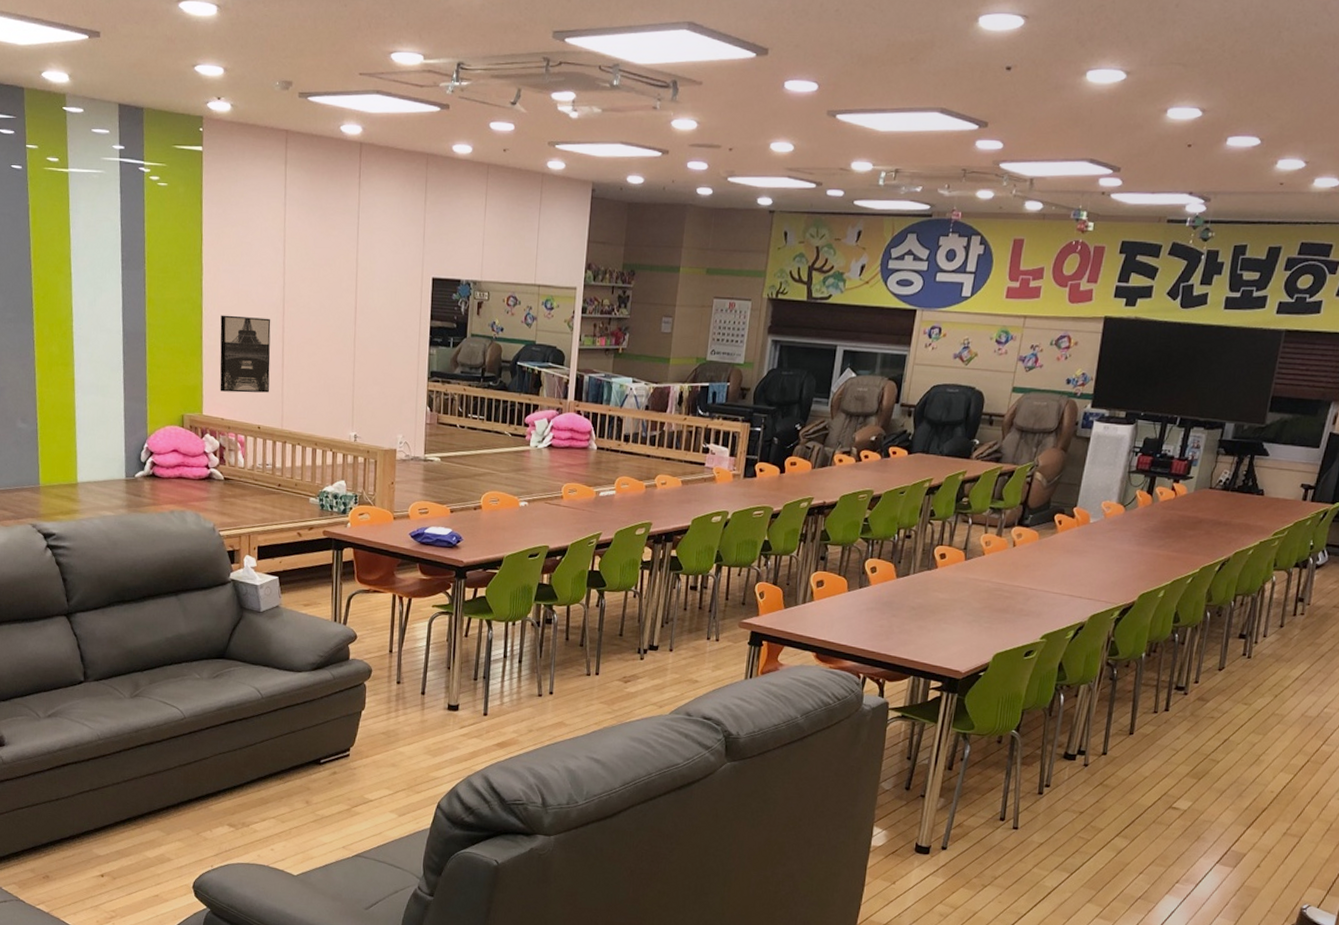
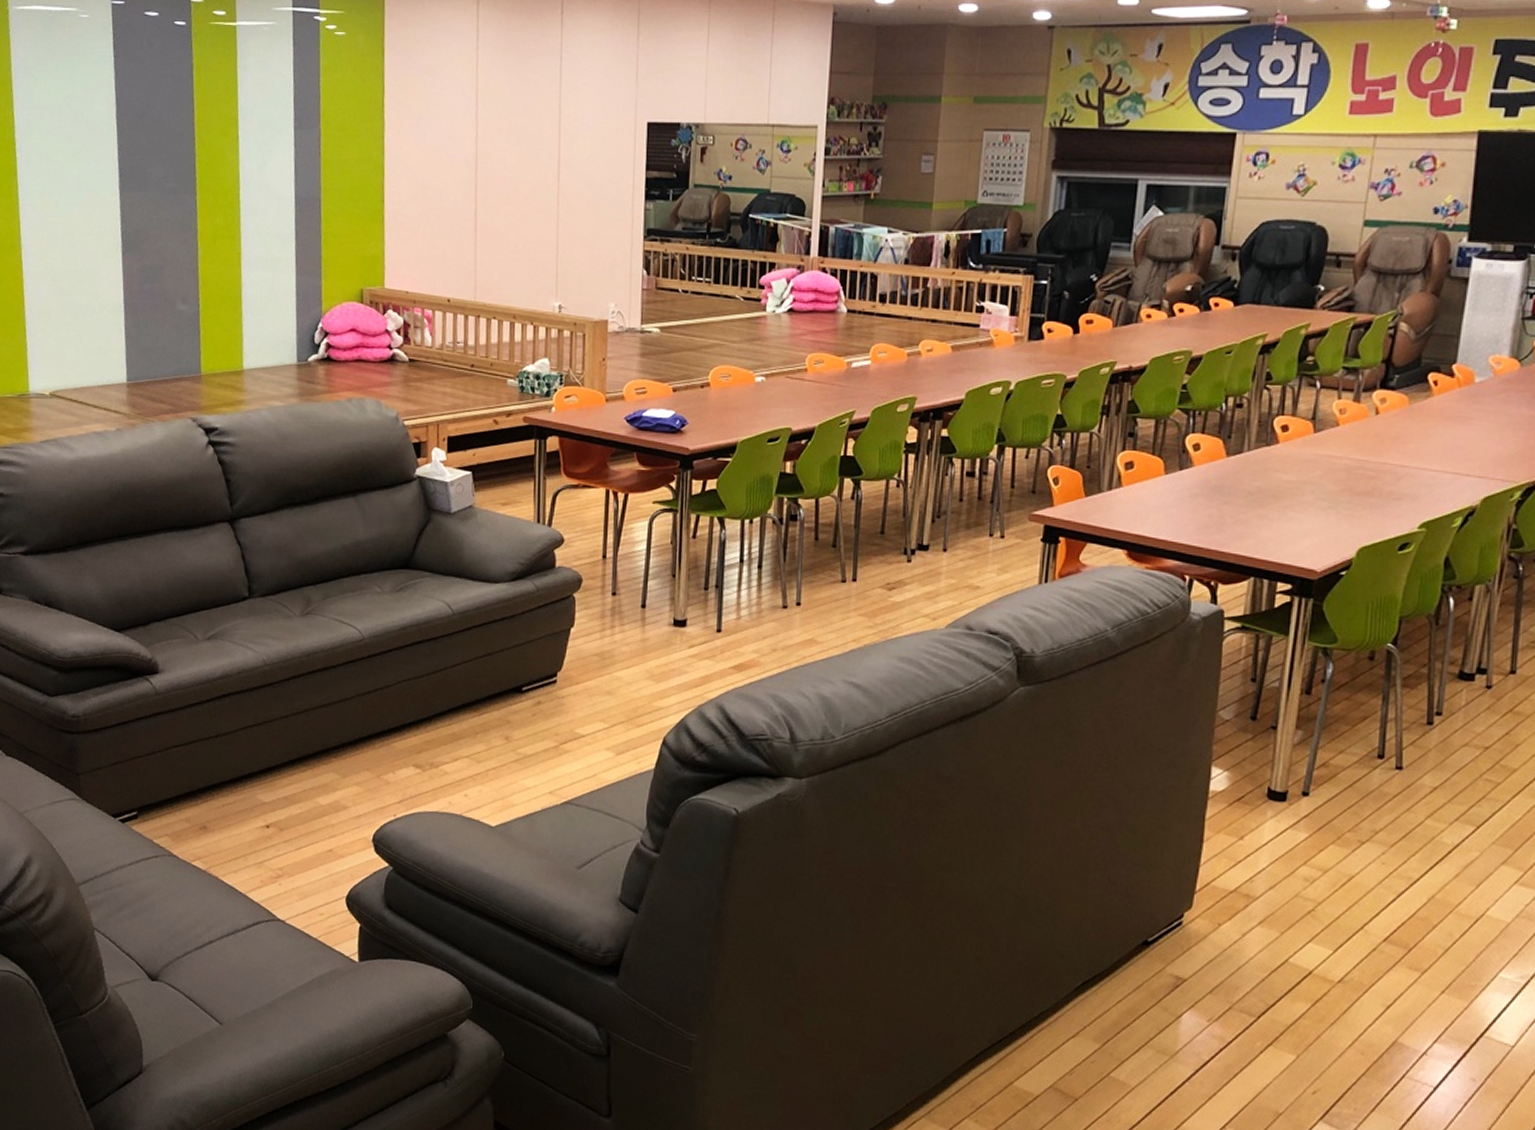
wall art: present [220,315,271,393] -> none [404,175,462,262]

